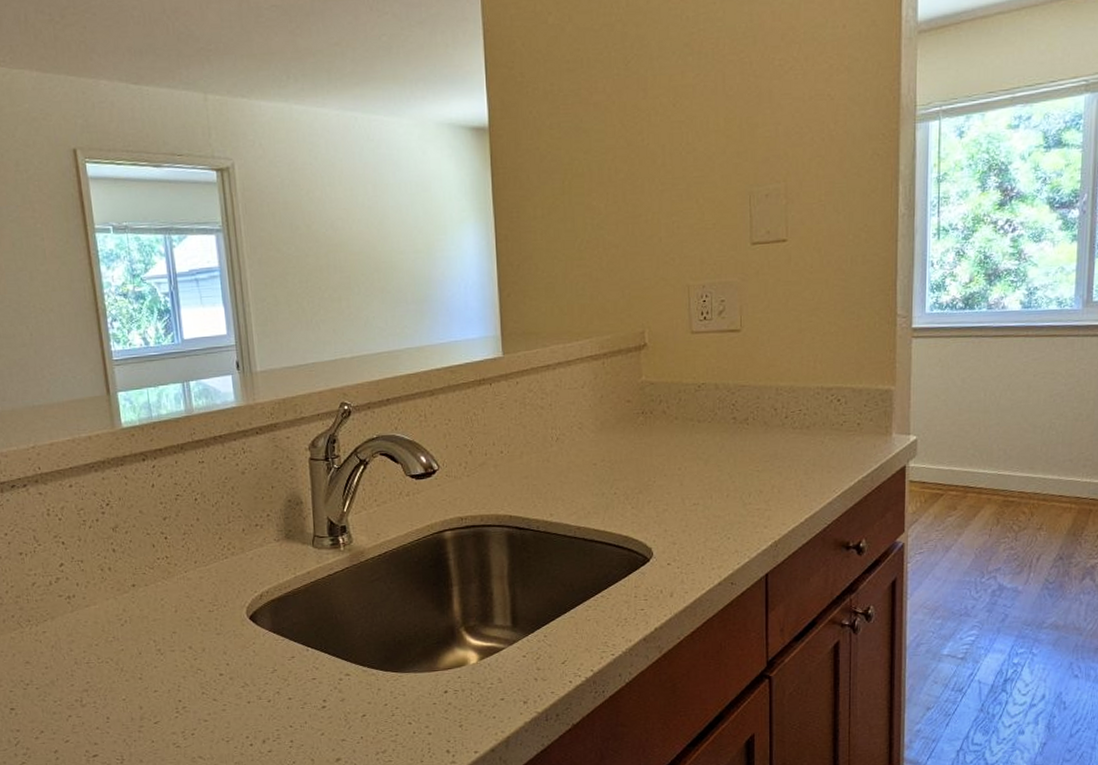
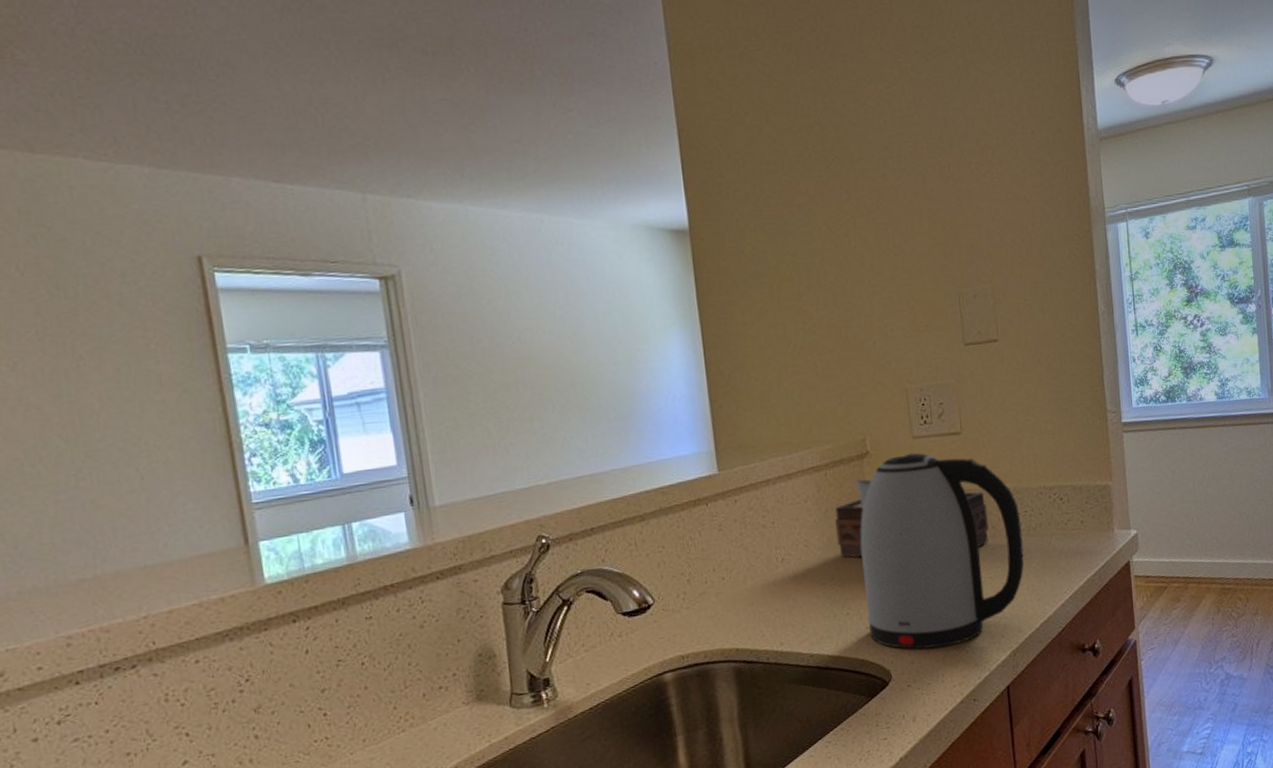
tissue box: none [609,388,760,443] -> present [835,491,989,558]
kettle: none [632,347,794,532] -> present [856,452,1025,650]

